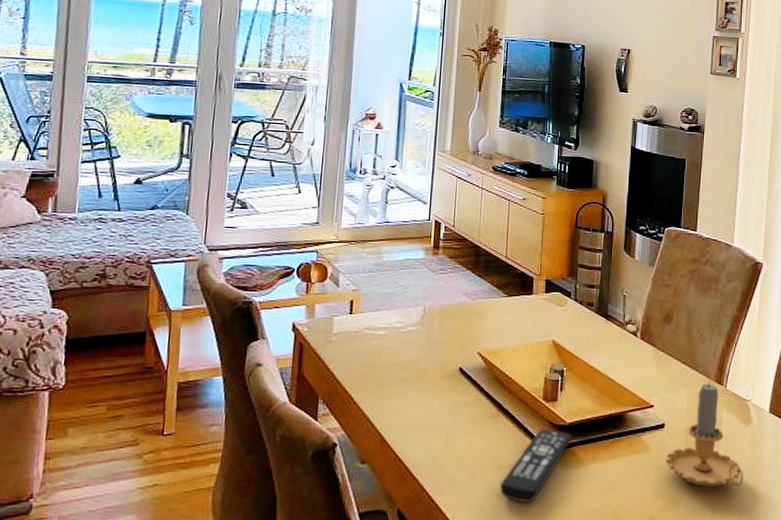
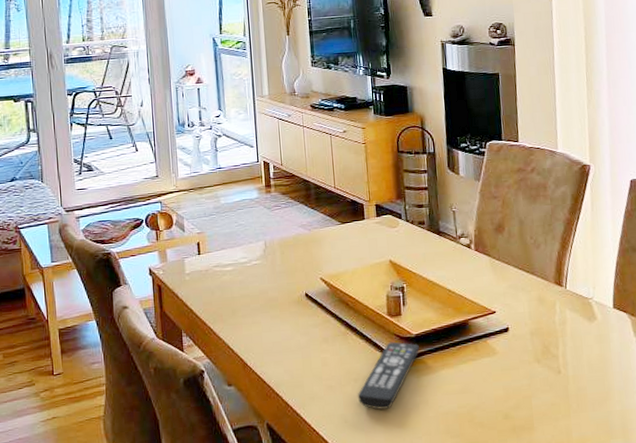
candle: present [666,381,743,488] -> none [514,283,594,383]

